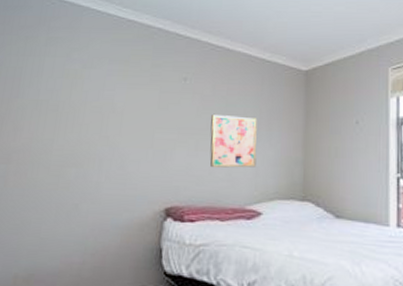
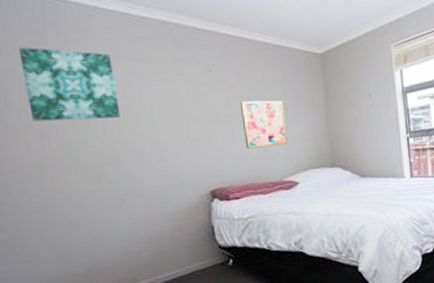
wall art: none [10,41,93,118] -> present [19,47,121,121]

